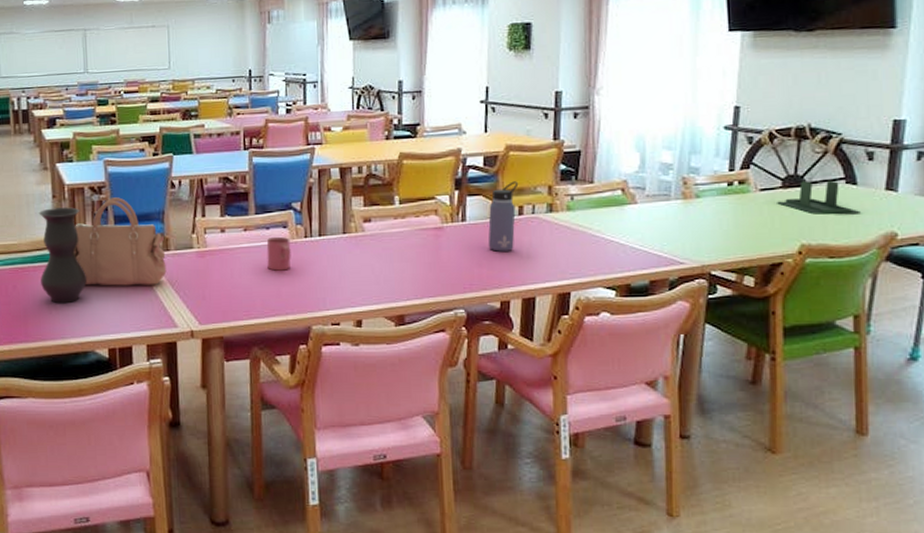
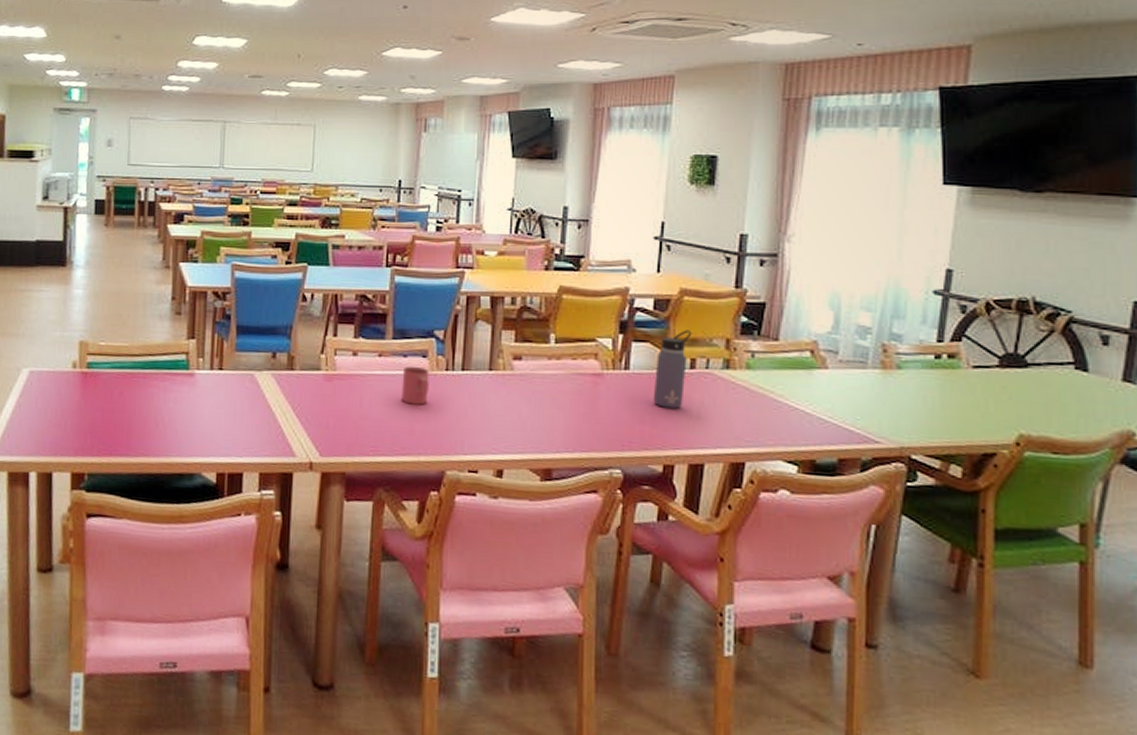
vase: present [38,207,88,304] -> none [150,310,201,418]
shoulder bag: present [74,197,167,286] -> none [189,305,291,407]
napkin holder: present [777,180,861,215] -> none [992,361,1092,406]

